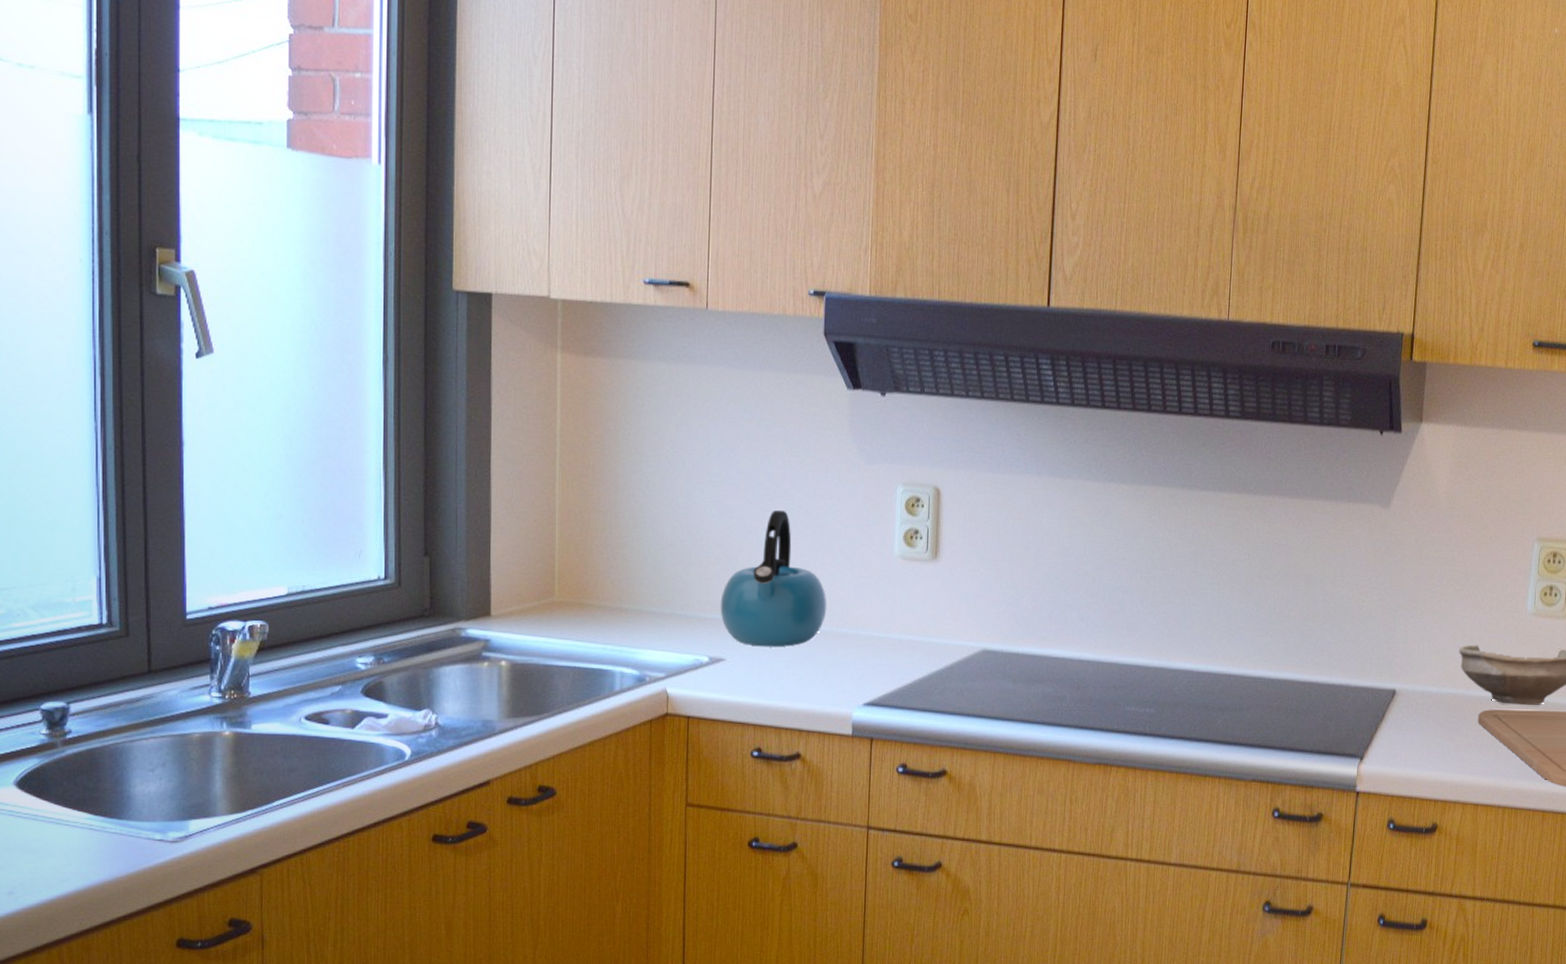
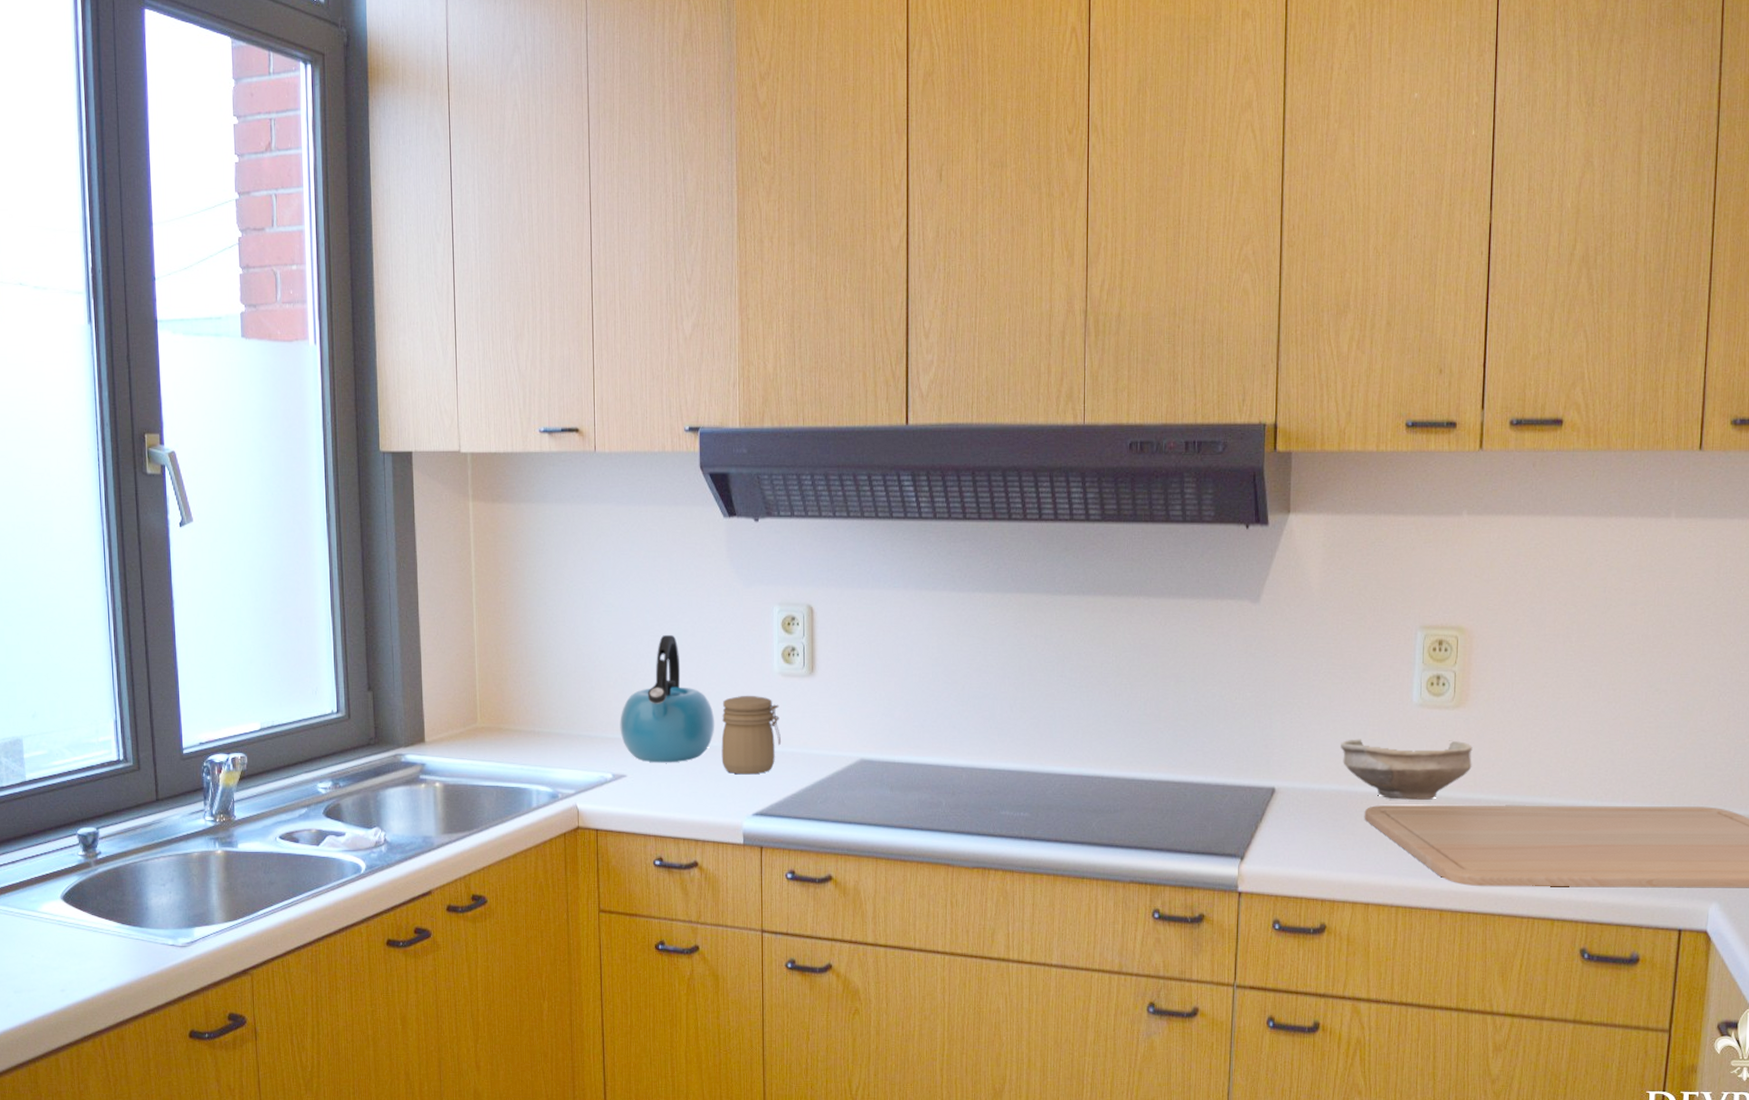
jar: none [832,578,899,662] -> present [721,695,782,775]

